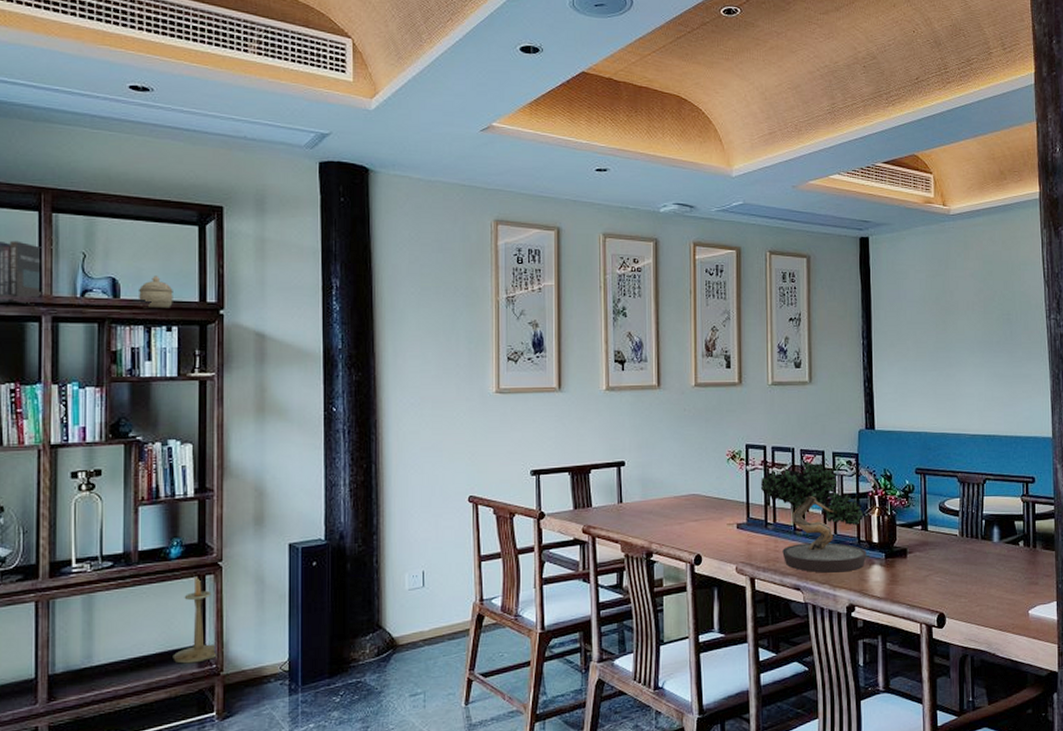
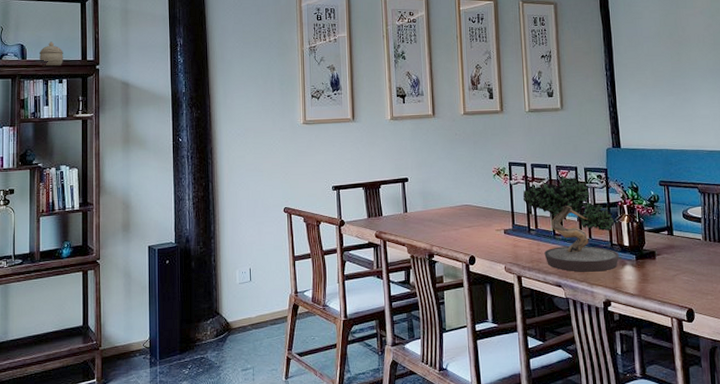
candlestick: present [173,578,224,664] -> none [65,272,101,340]

